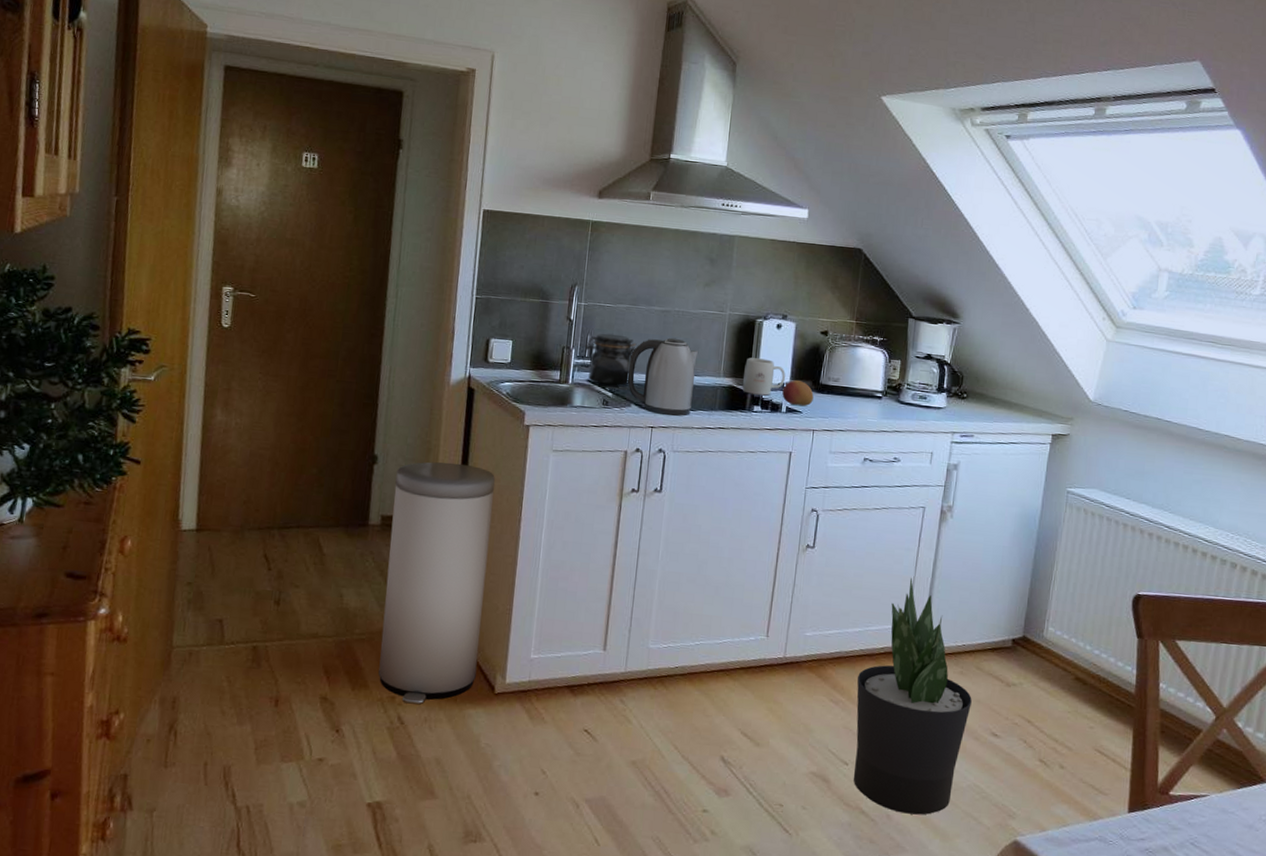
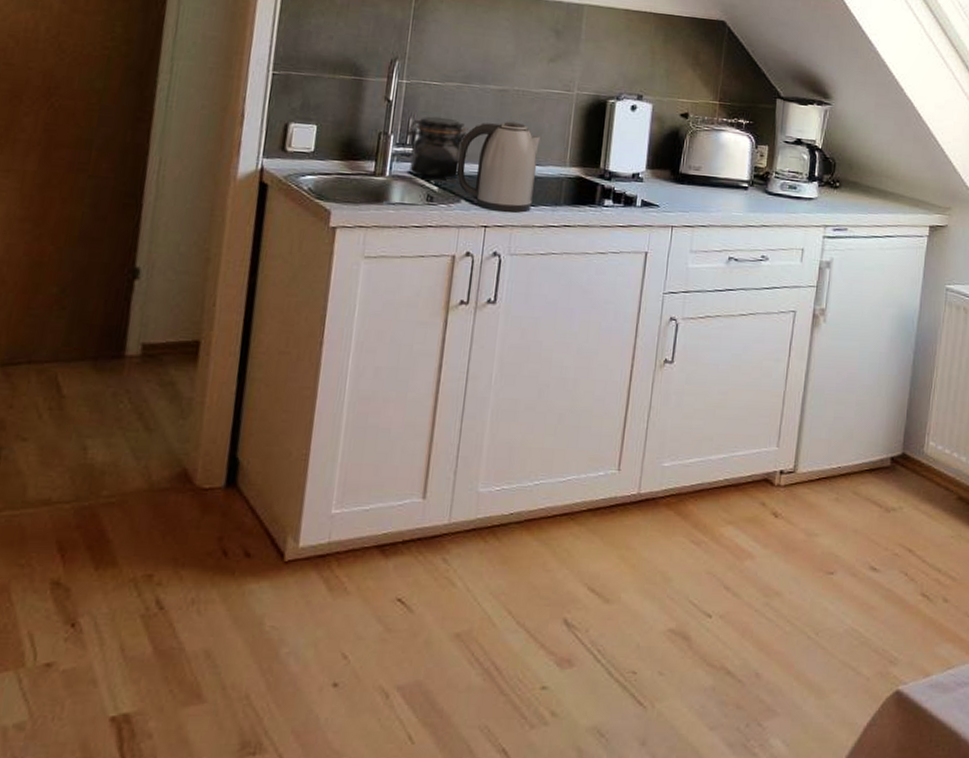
pedal bin: present [378,462,496,705] -> none [131,274,292,583]
mug: present [743,357,785,396] -> none [592,143,641,187]
fruit: present [782,380,814,407] -> none [637,169,673,200]
planter: present [853,577,972,815] -> none [717,392,849,670]

